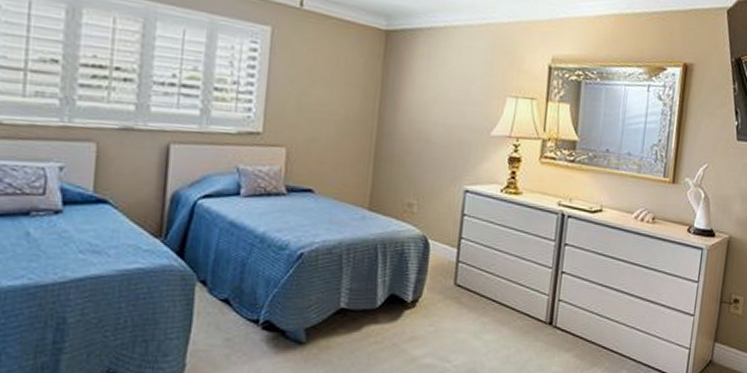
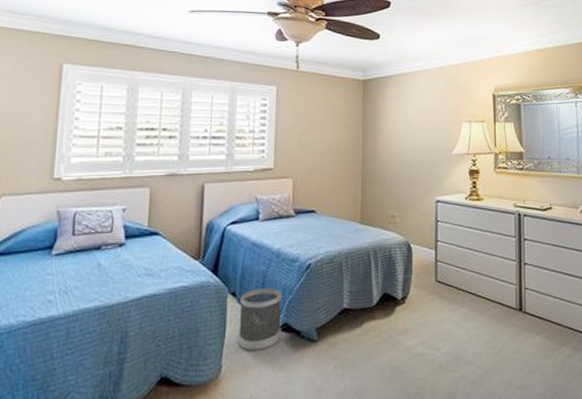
wastebasket: none [207,278,264,350] -> present [238,288,281,351]

